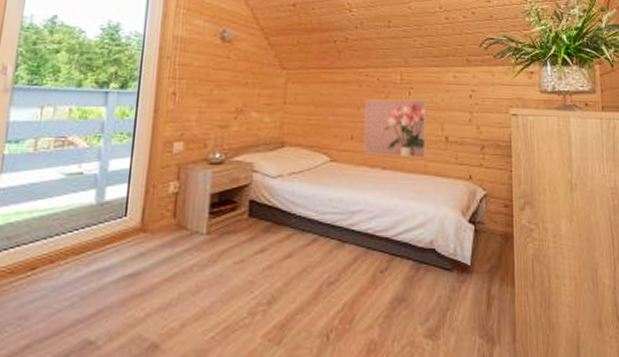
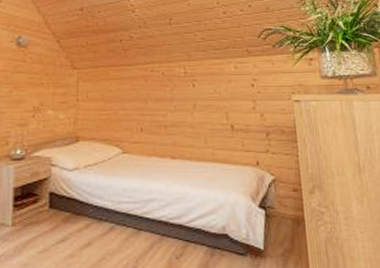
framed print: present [364,99,427,159] -> none [151,91,214,147]

